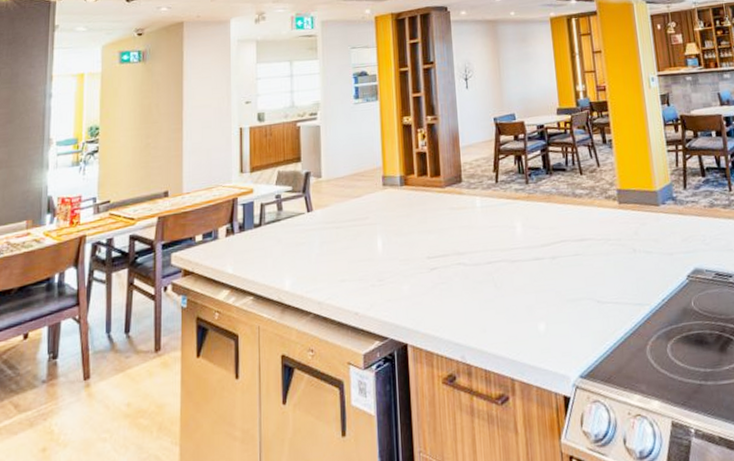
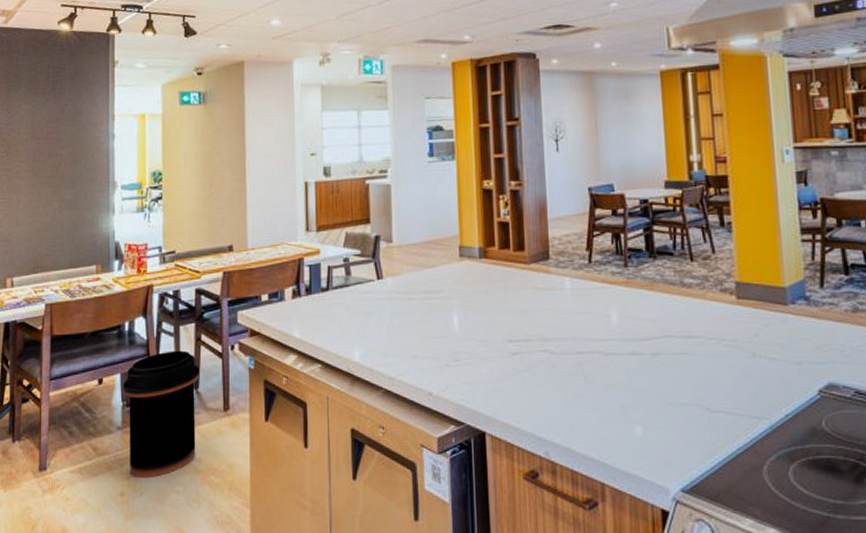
trash can: none [49,296,131,431] -> present [122,350,200,477]

